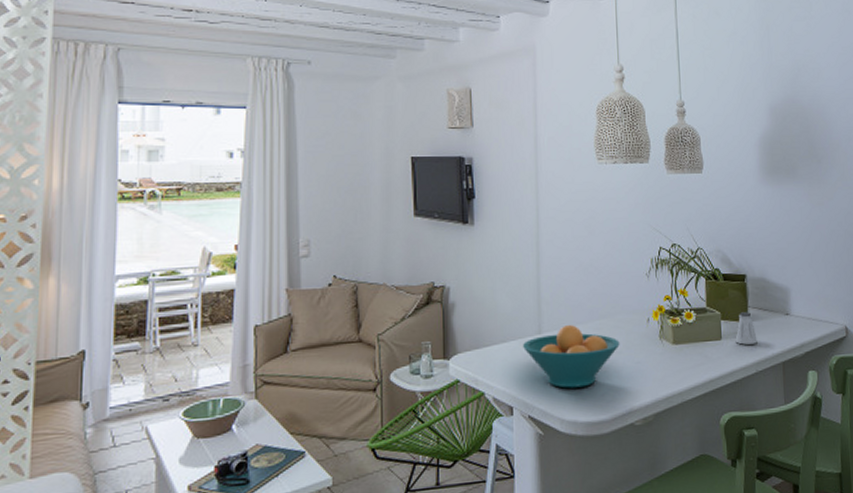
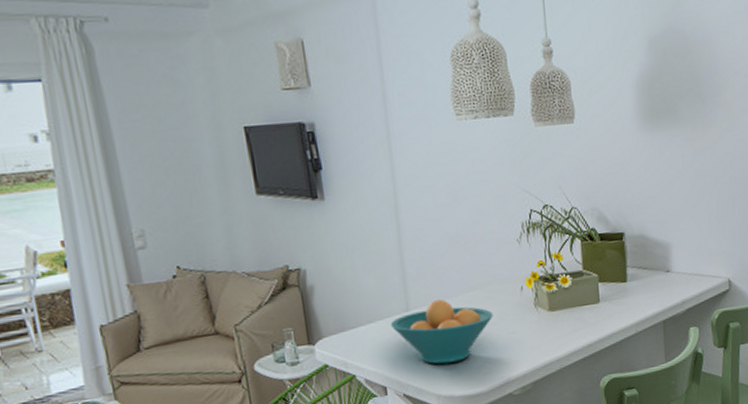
saltshaker: present [735,312,758,345] -> none [614,272,637,307]

